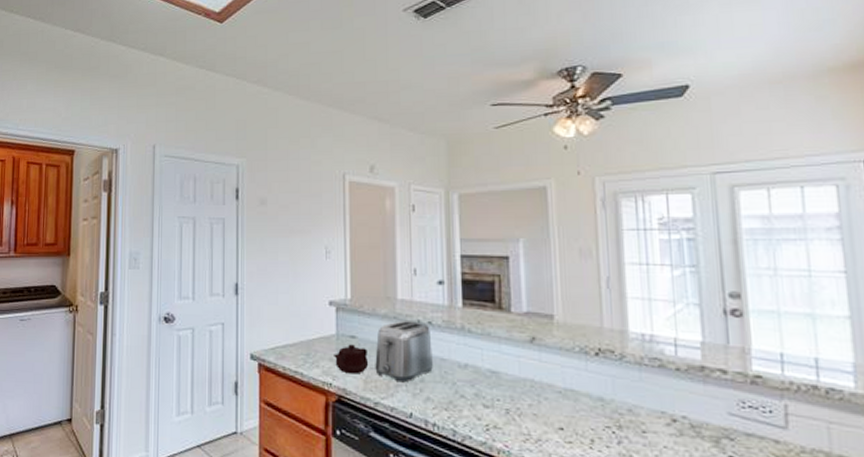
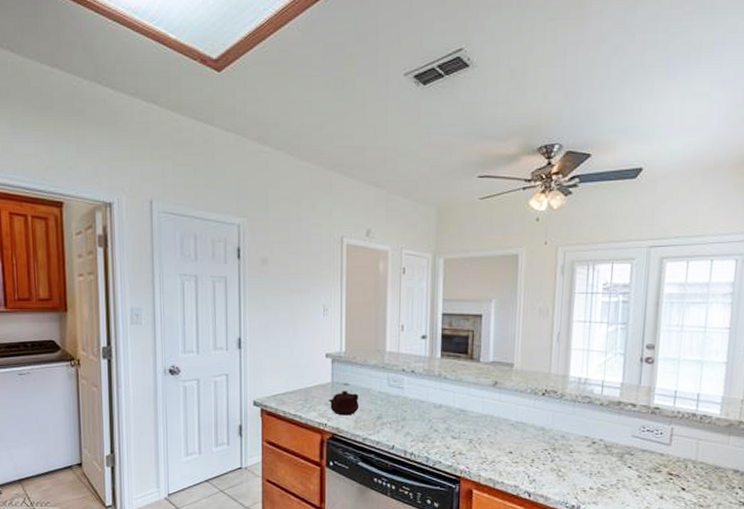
toaster: present [375,321,433,383] -> none [364,370,414,421]

